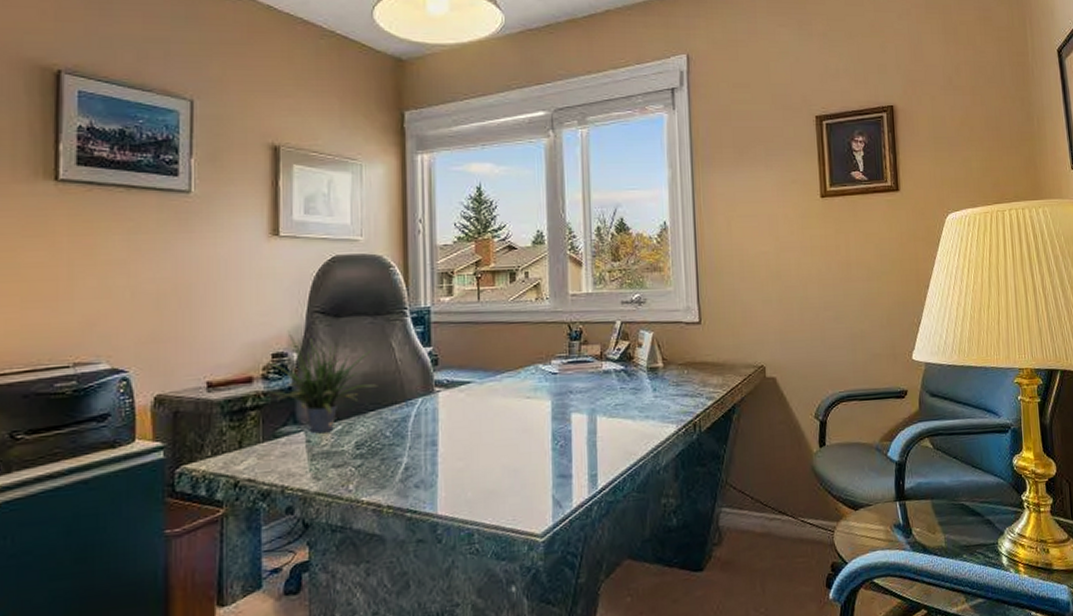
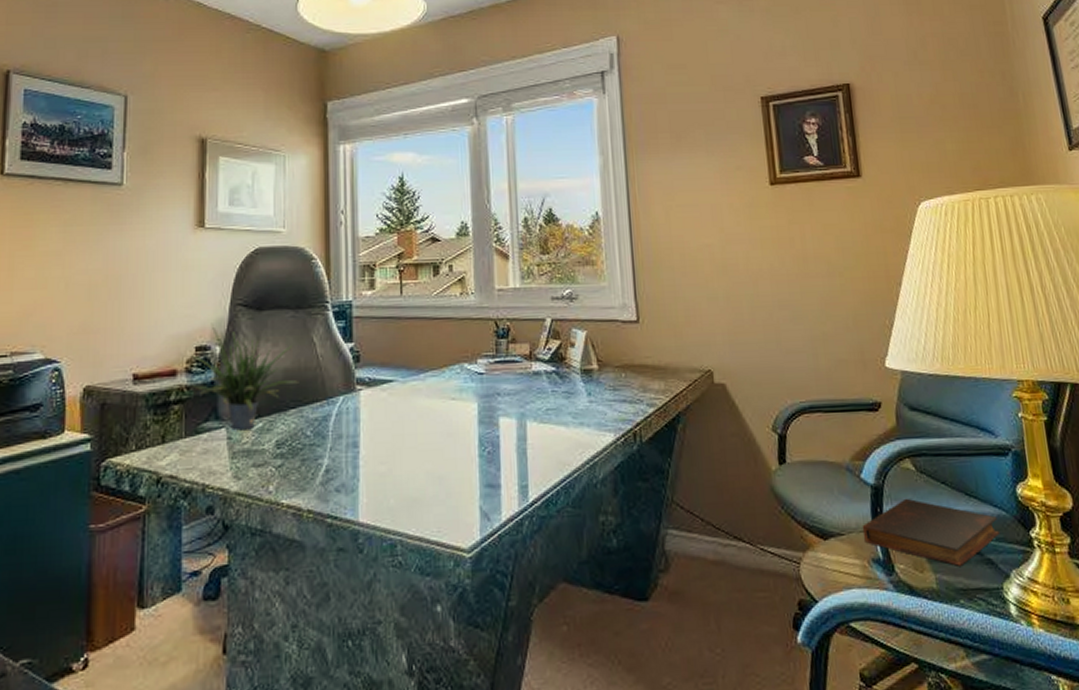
book: none [887,471,998,528] -> present [862,498,1001,568]

